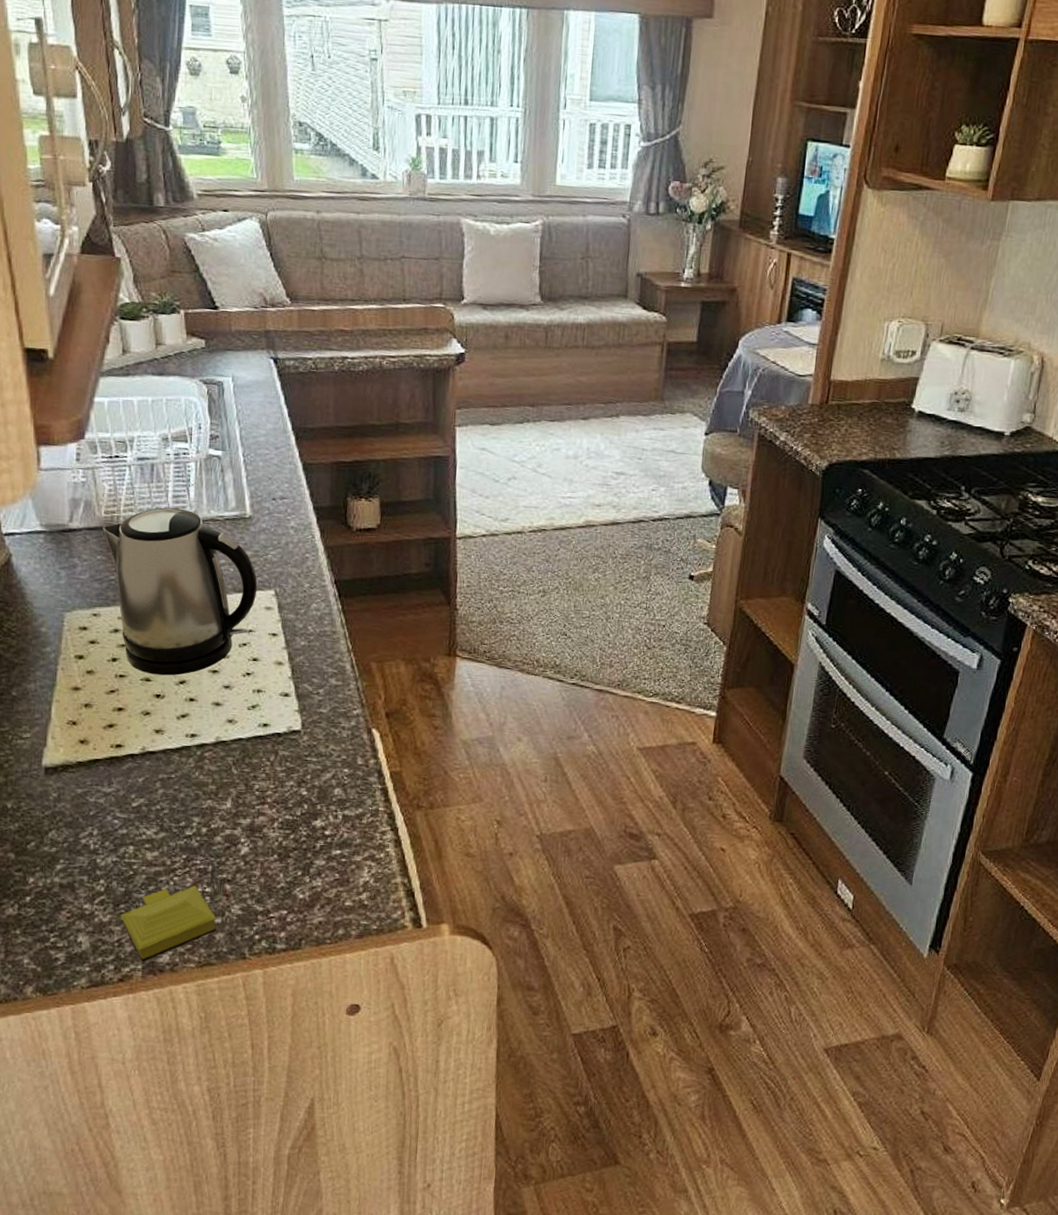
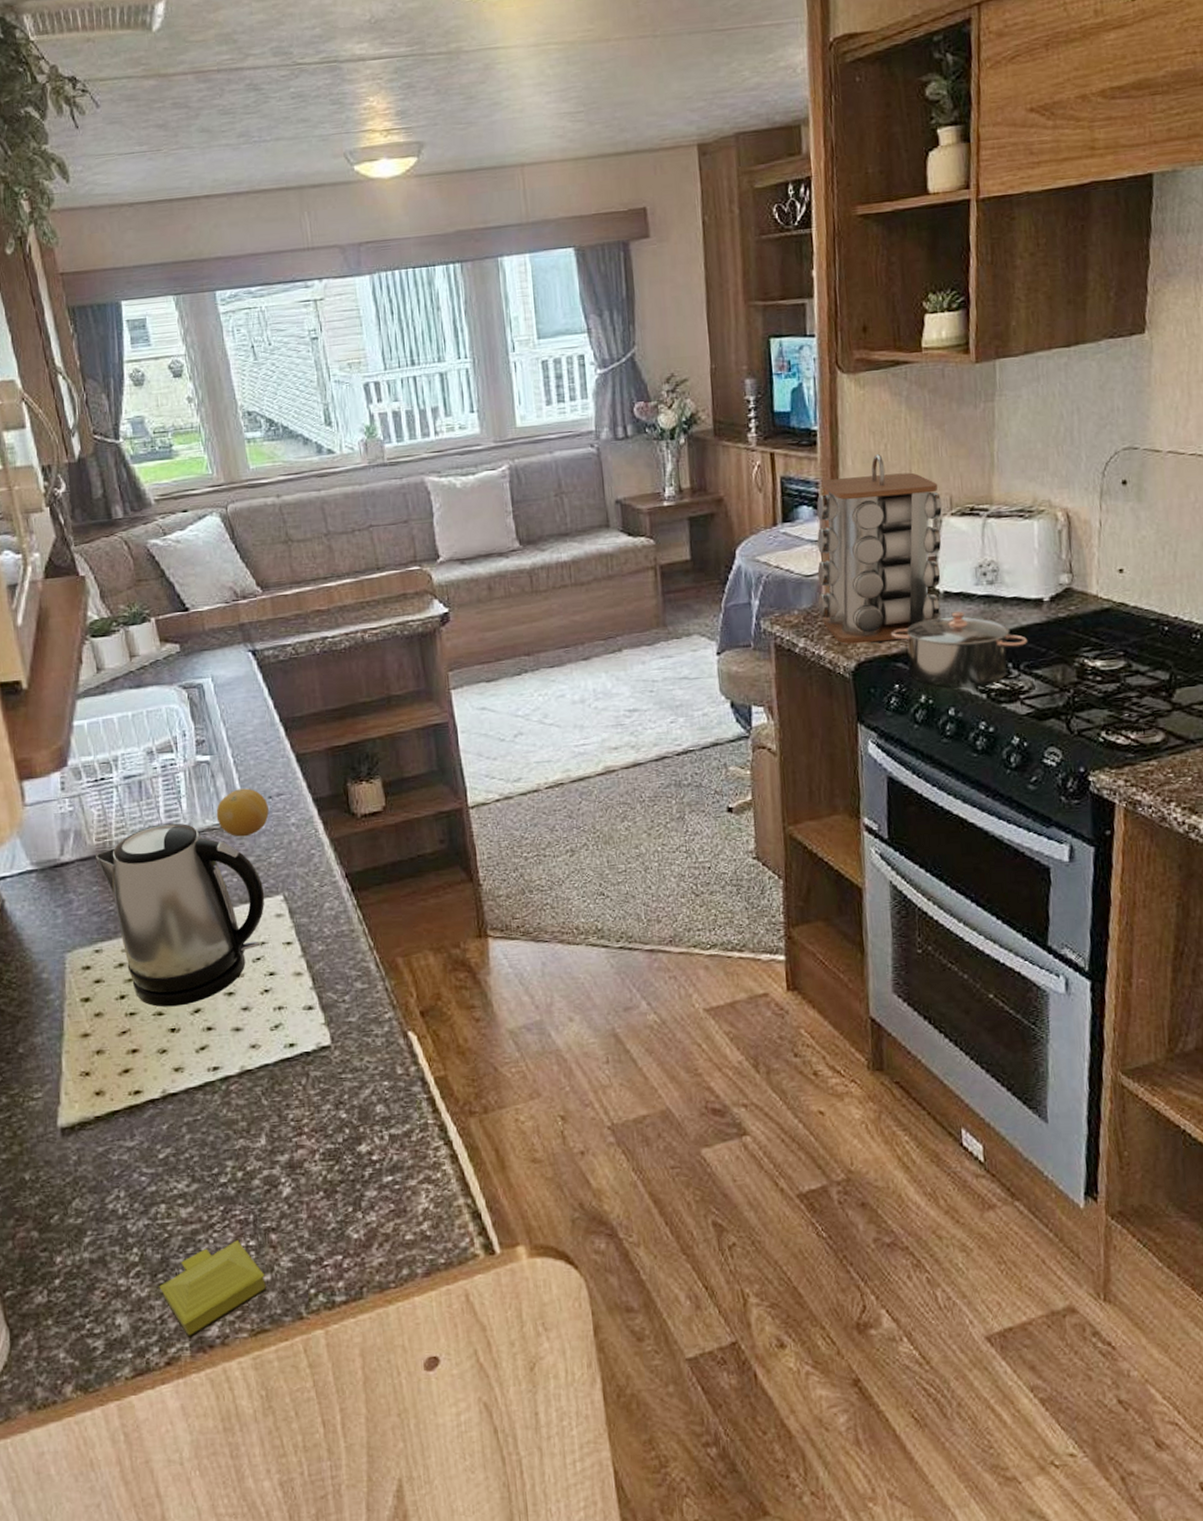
fruit: none [221,486,271,532] -> present [216,788,269,837]
spice rack: none [803,272,934,450] -> present [817,454,942,644]
cooking pot: none [863,430,984,504] -> present [890,610,1028,689]

